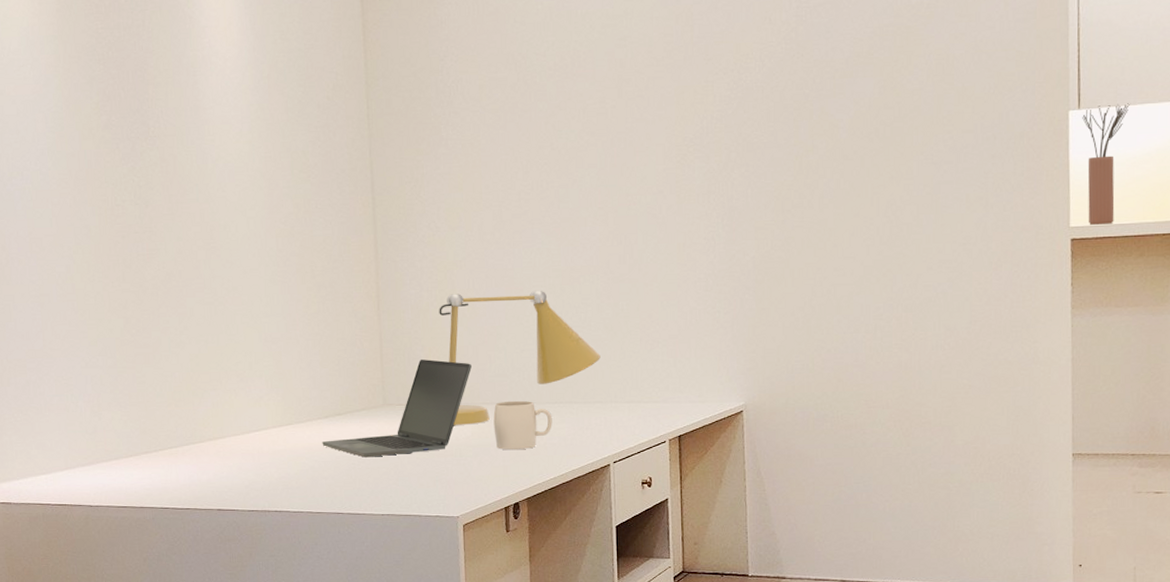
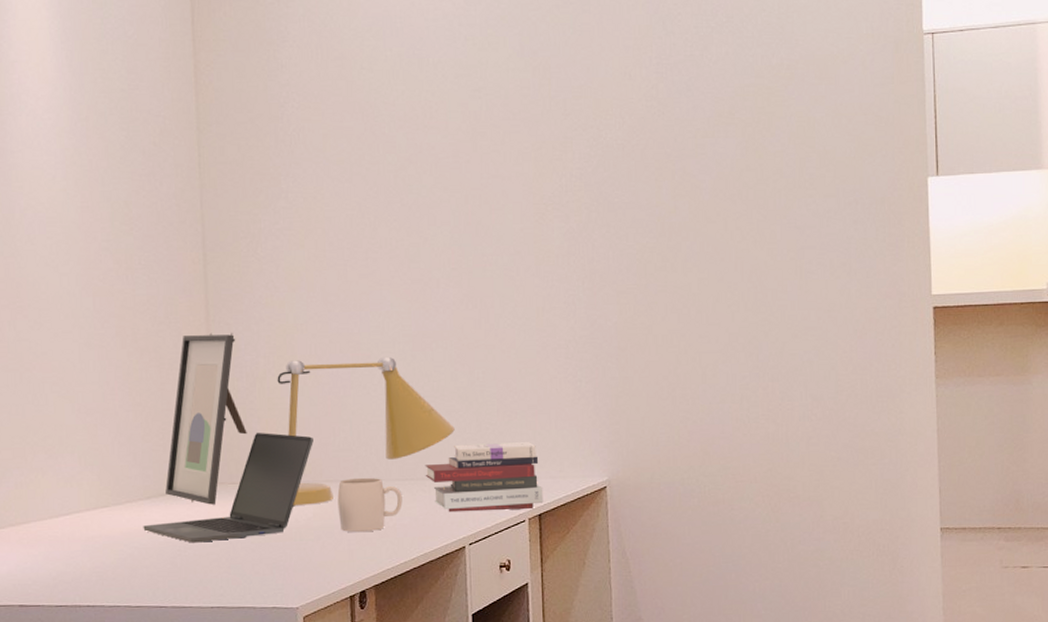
picture frame: none [341,268,413,424] -> present [165,332,247,505]
books: none [573,369,683,433] -> present [425,442,544,513]
vase: present [1082,103,1130,226] -> none [941,171,986,294]

